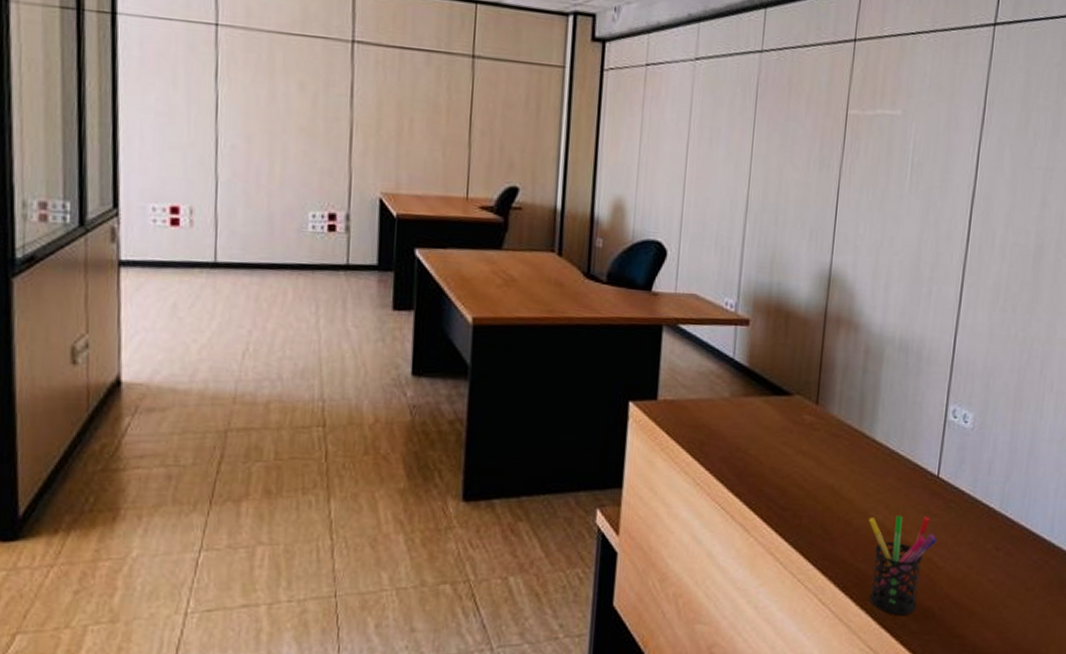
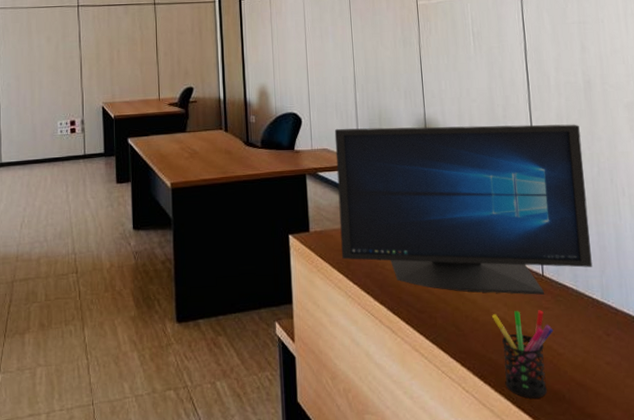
monitor: none [695,269,1018,499] -> present [334,124,593,295]

